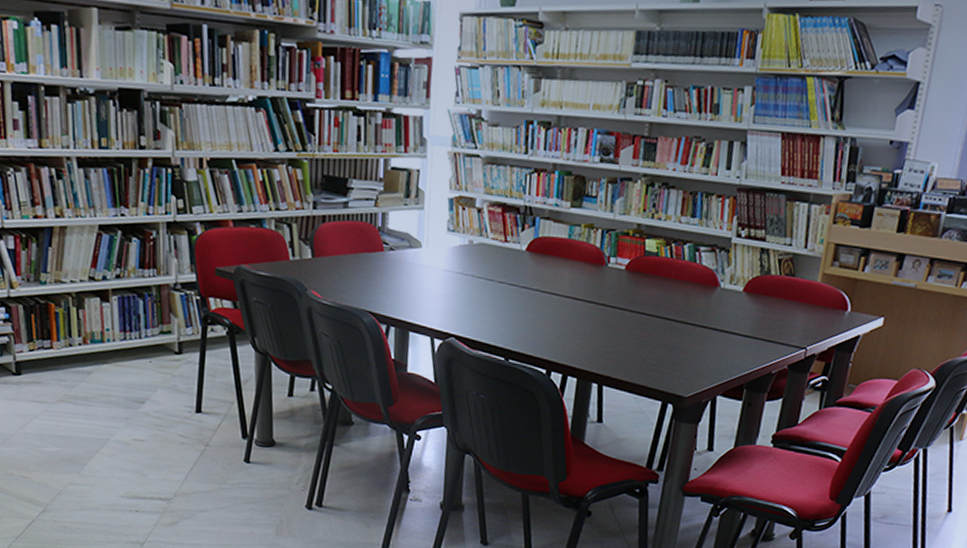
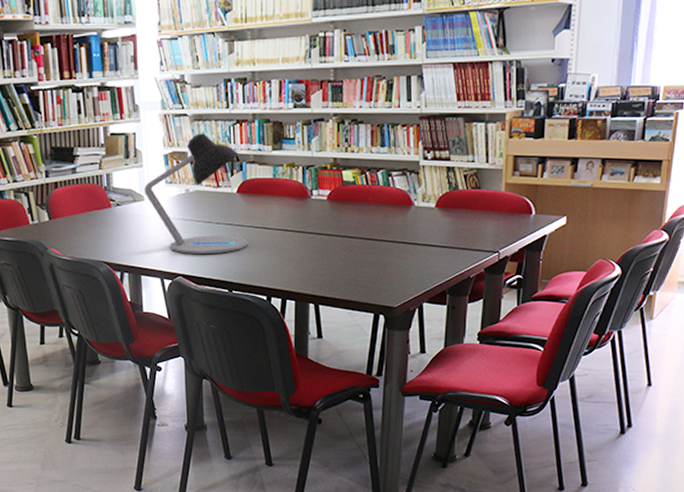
desk lamp: none [422,178,533,317] -> present [144,133,248,255]

